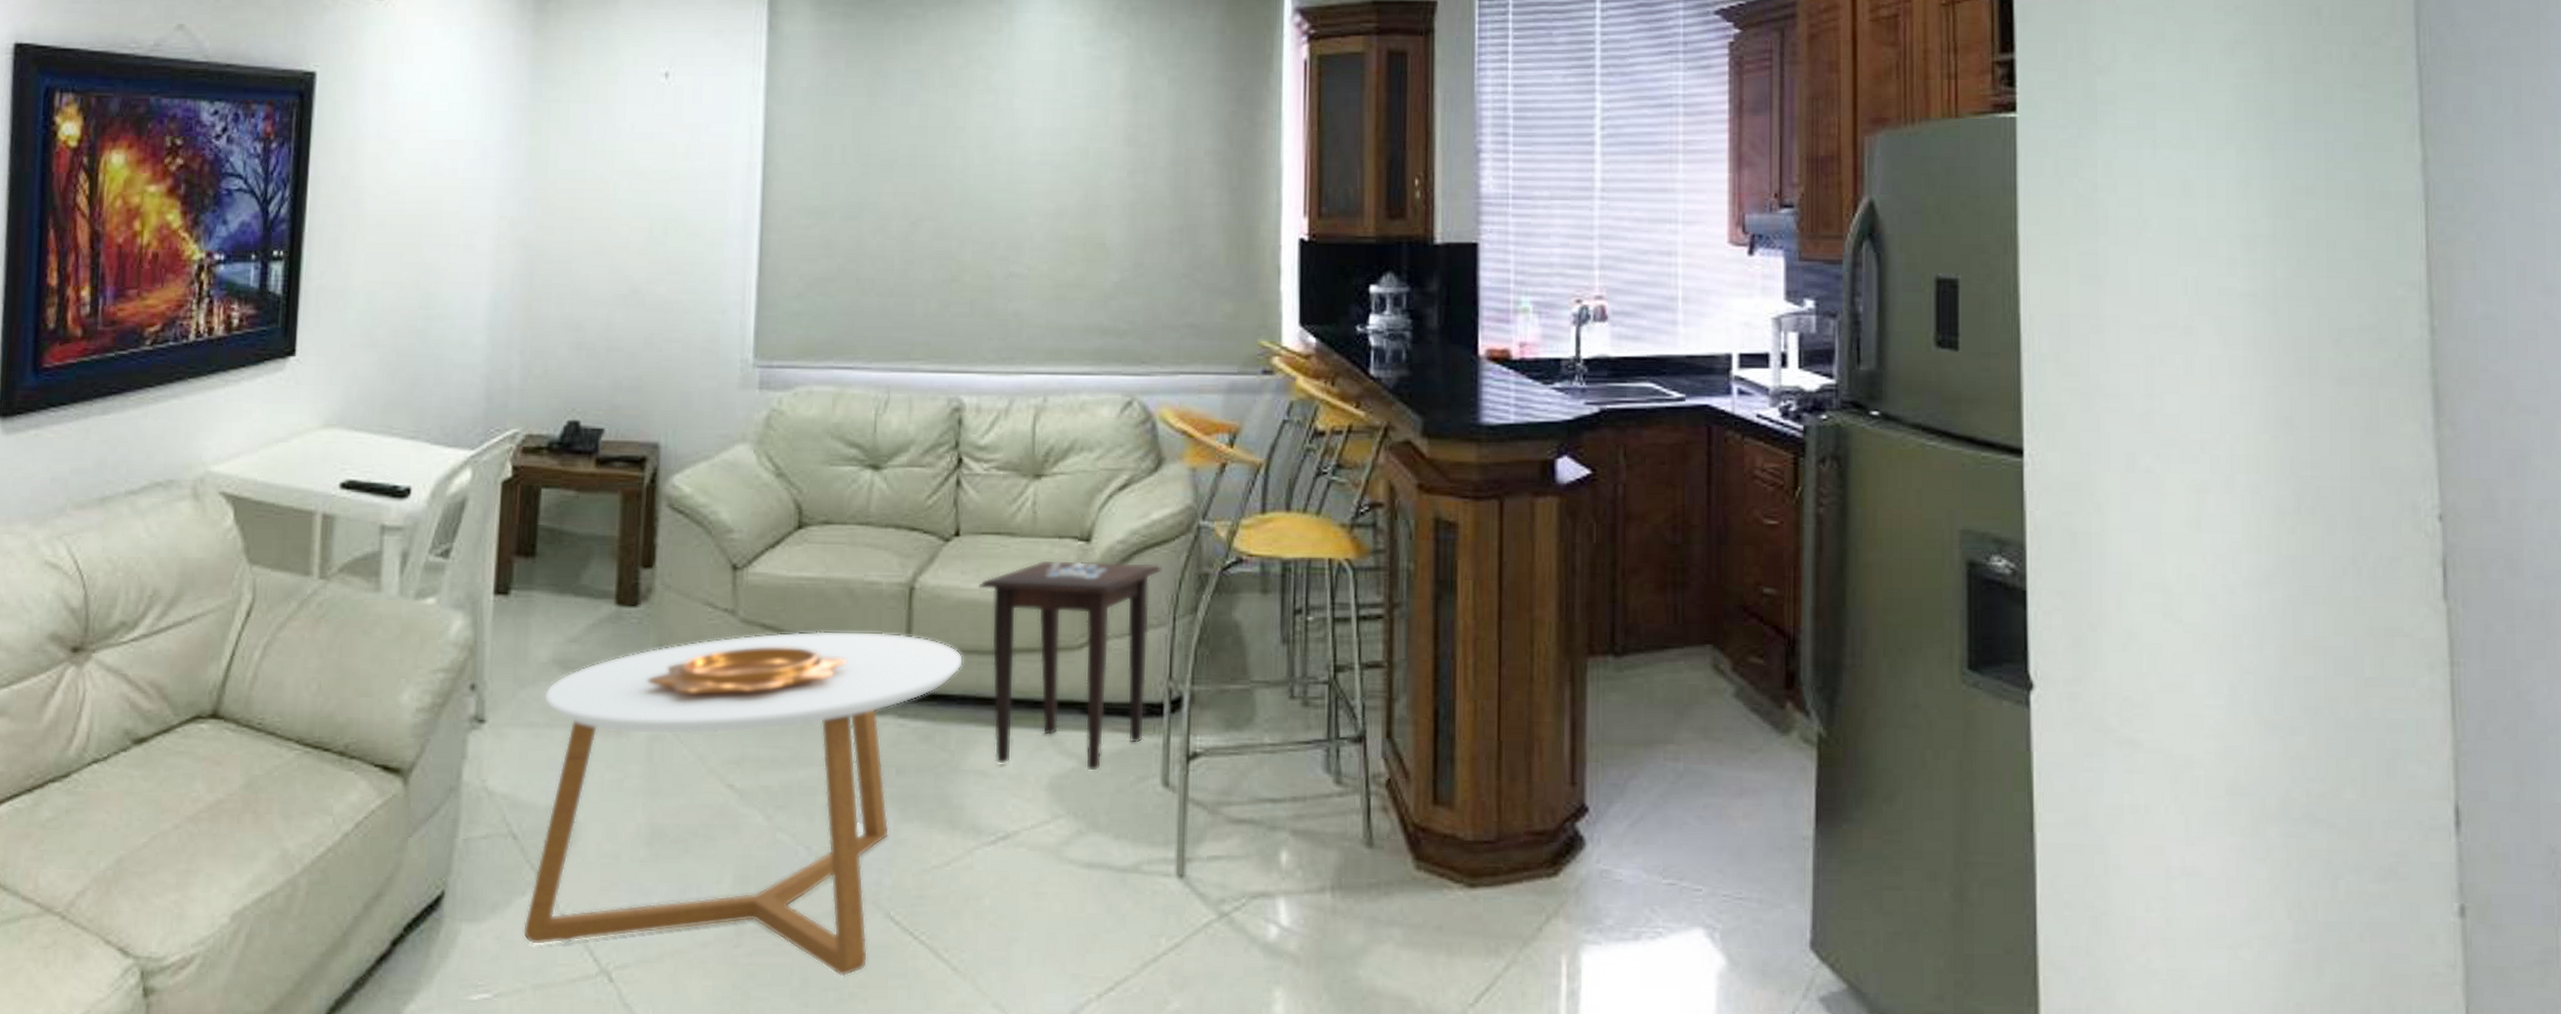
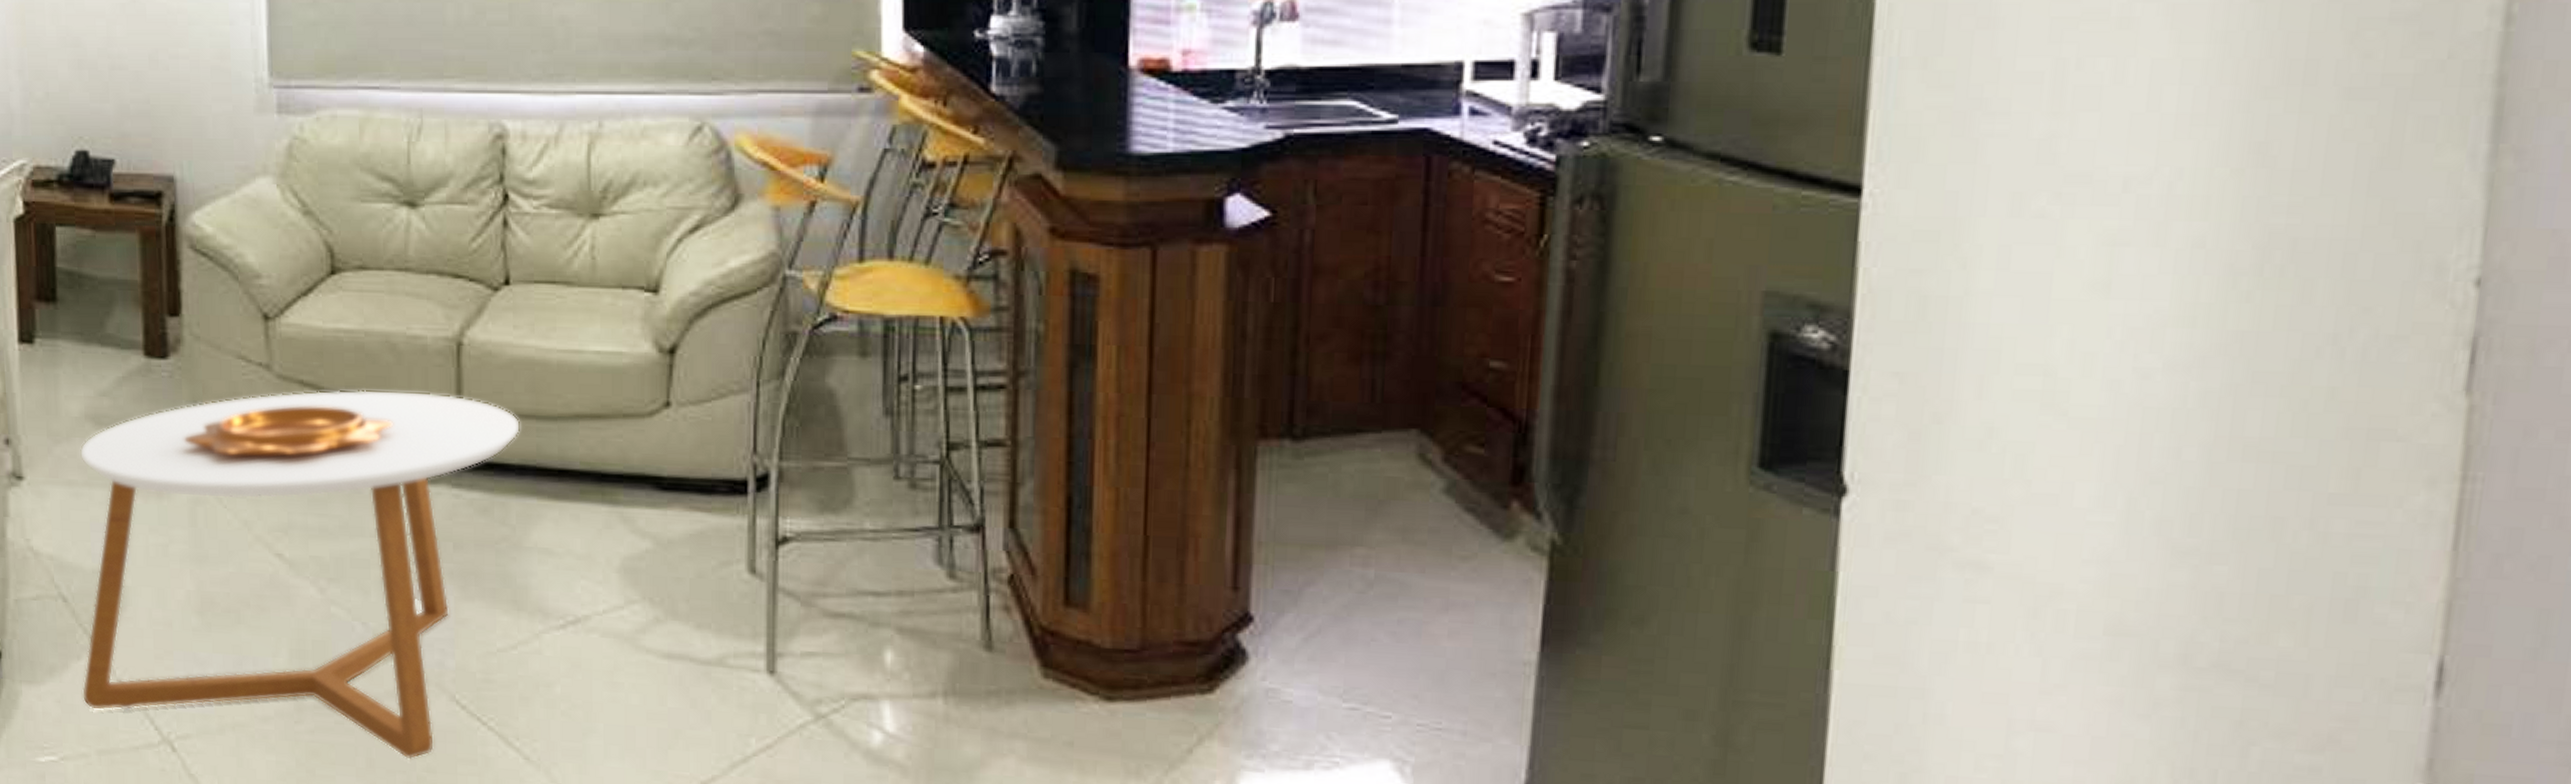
side table: present [978,559,1162,772] -> none [533,313,743,555]

